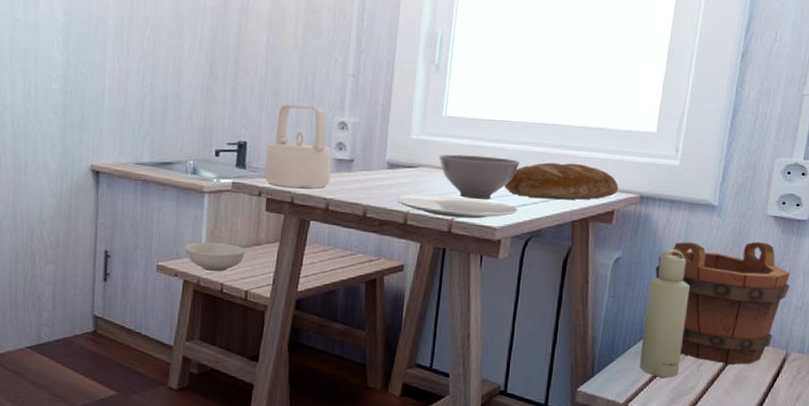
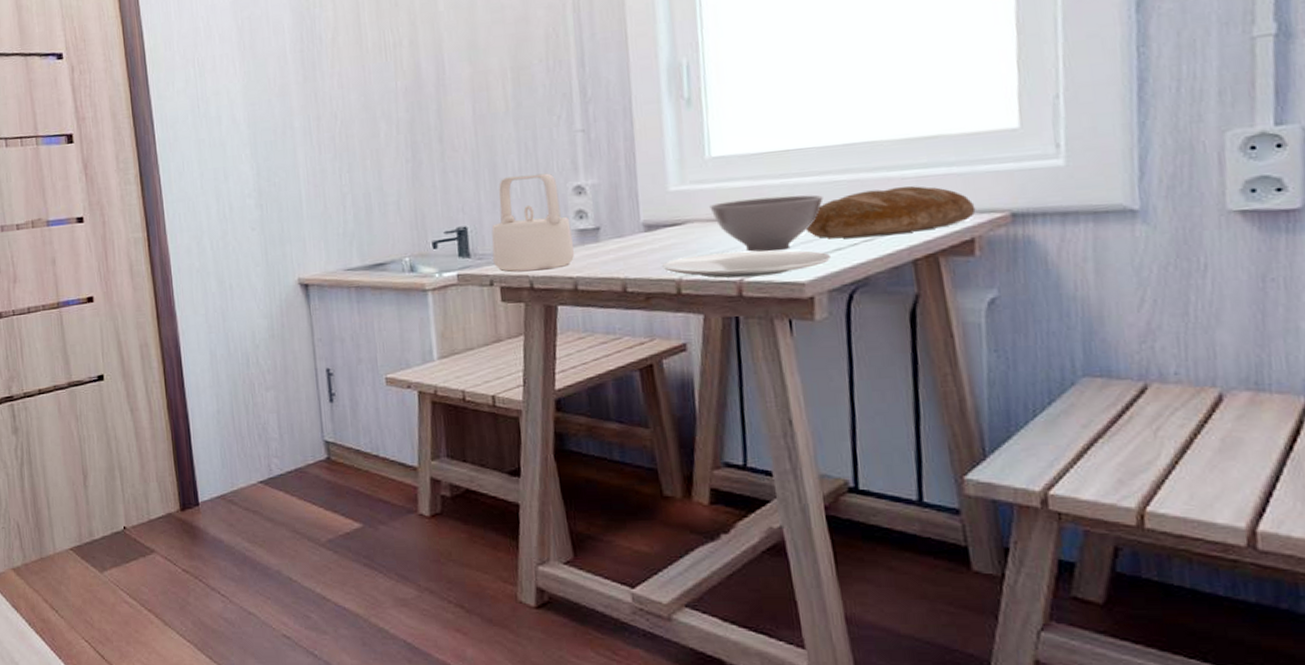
bowl: present [184,242,247,272] -> none [413,344,486,379]
bottle: present [639,249,691,378] -> none [1050,277,1124,452]
wooden bucket: present [655,241,790,365] -> none [1055,249,1291,425]

